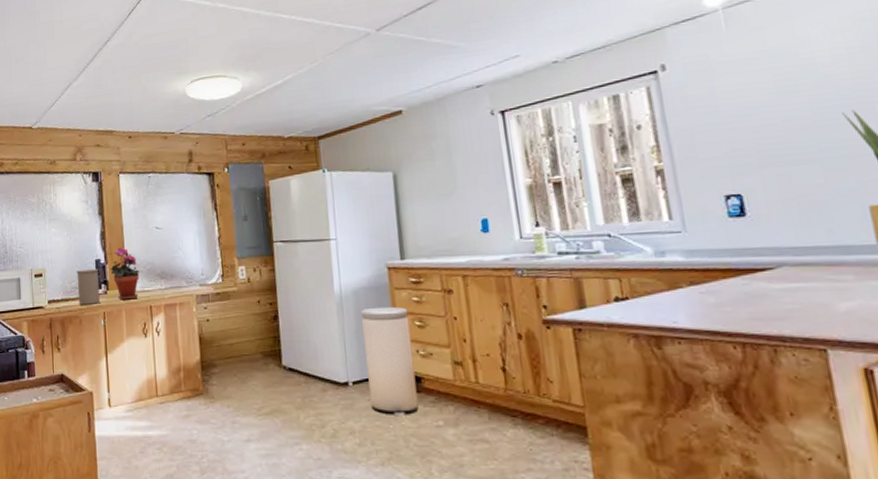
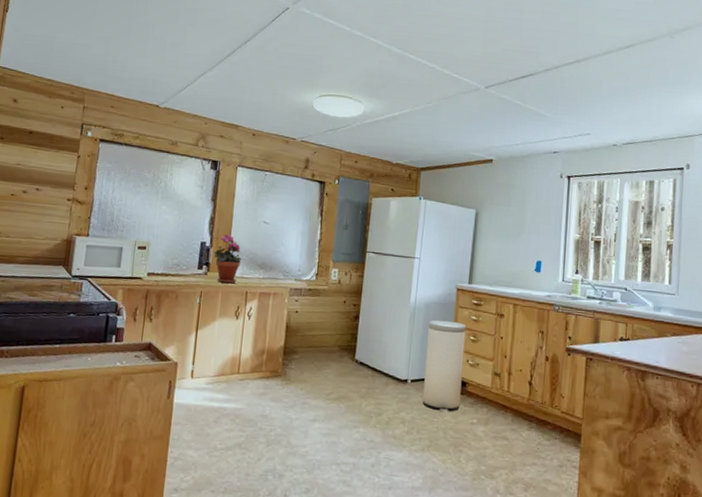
canister: present [76,268,100,305] -> none [178,248,202,283]

